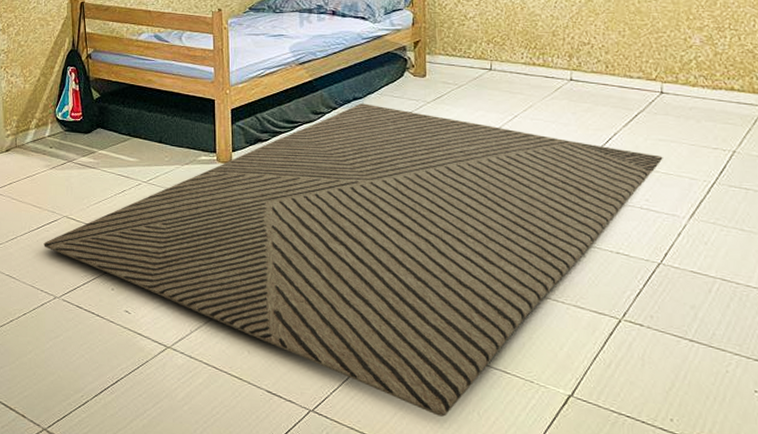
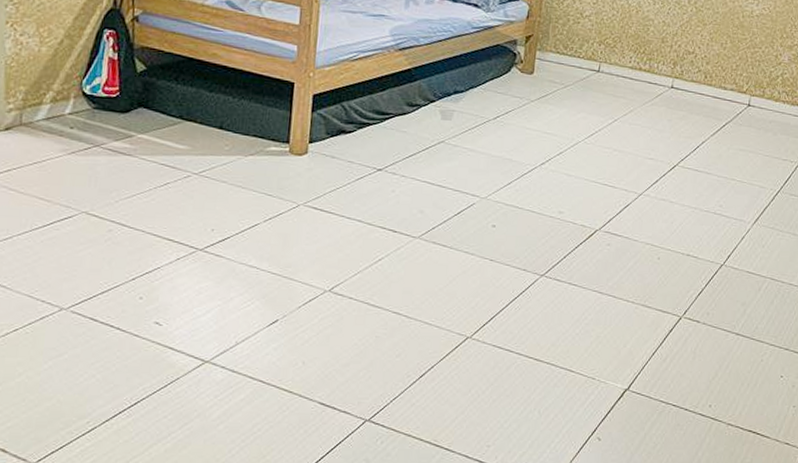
rug: present [44,103,663,417] -> none [50,97,741,417]

